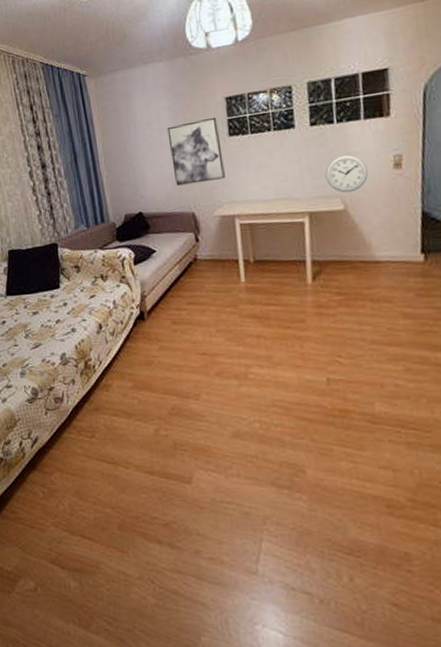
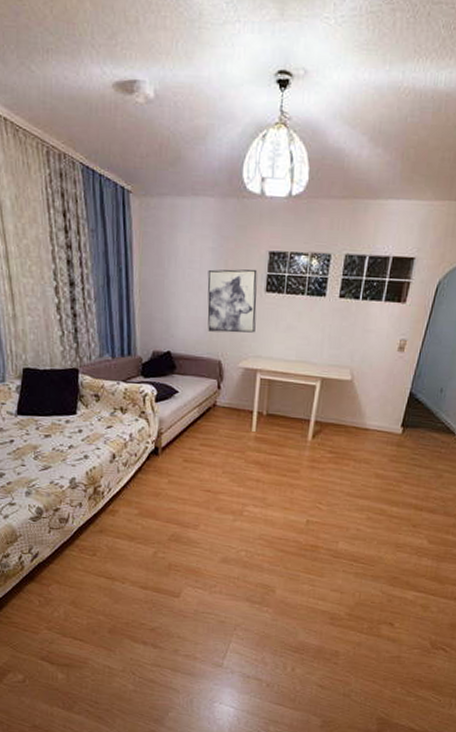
wall clock: present [325,154,368,193] -> none [342,330,377,366]

